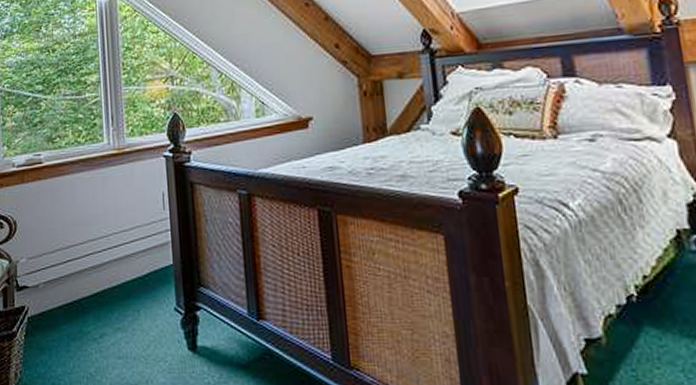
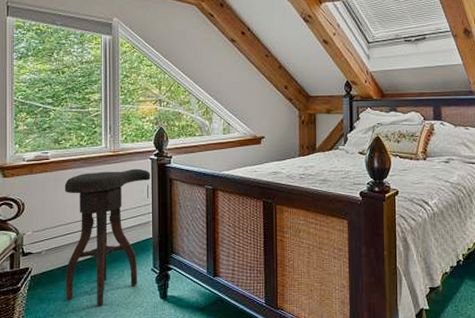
stool: none [61,170,166,360] -> present [64,168,150,307]

